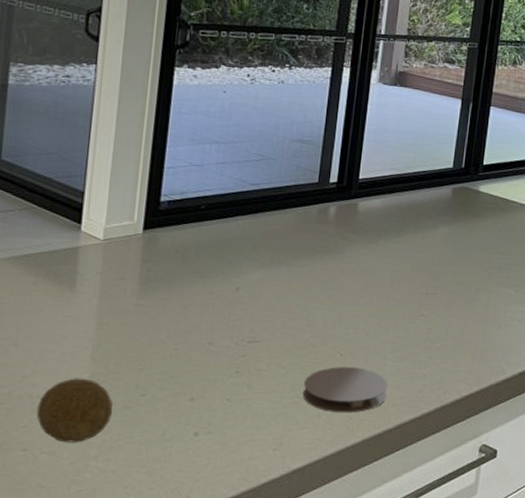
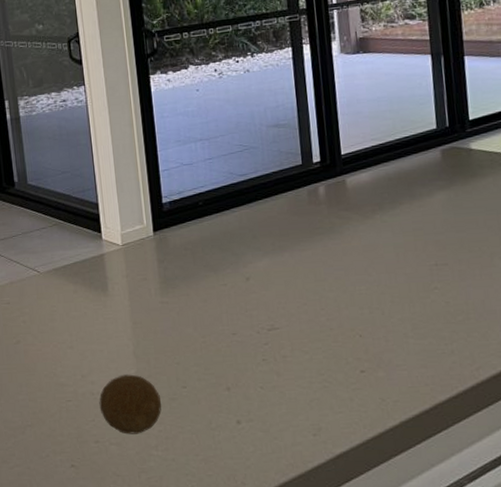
coaster: present [302,367,388,413] -> none [330,347,417,396]

